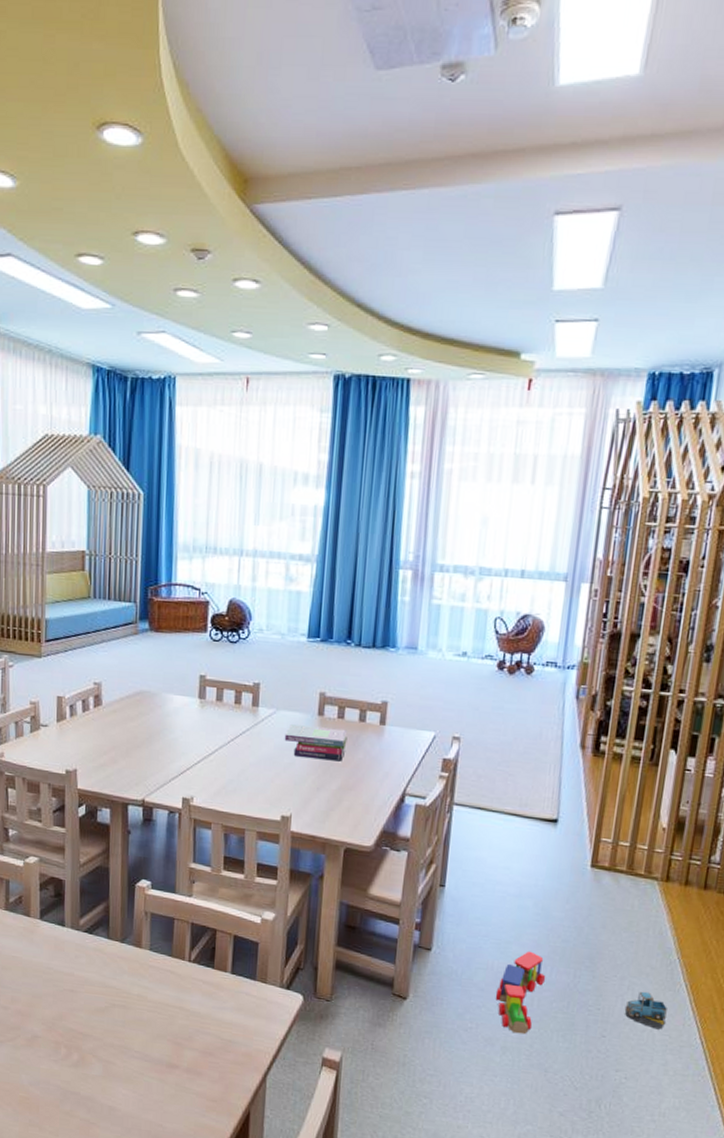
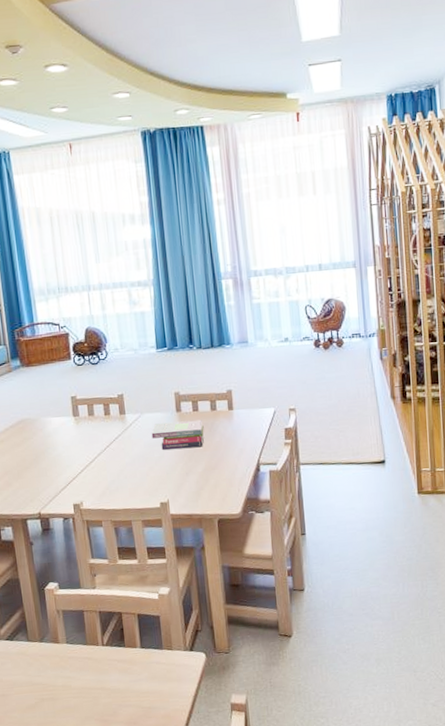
toy train: present [495,951,546,1035] -> none [363,573,400,646]

